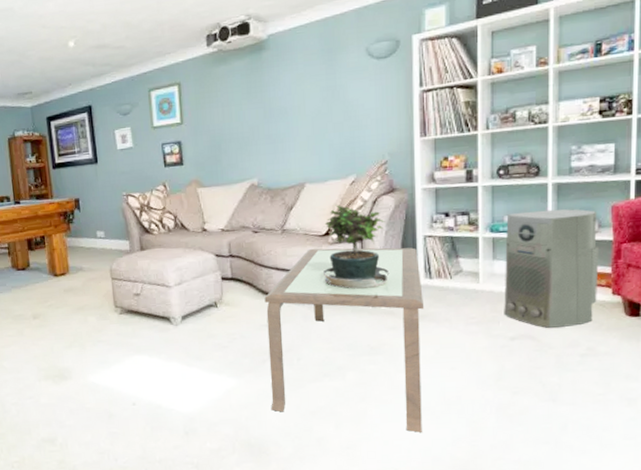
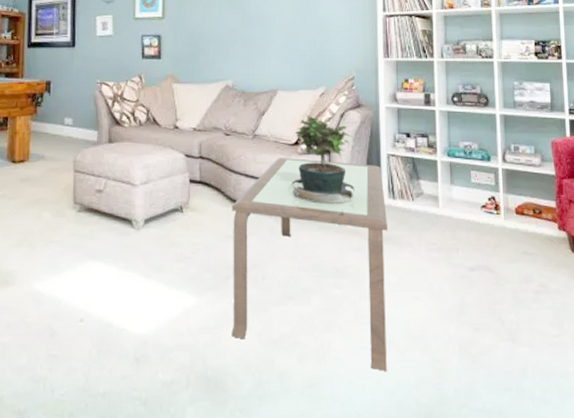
air purifier: present [504,209,600,328] -> none [461,139,546,260]

